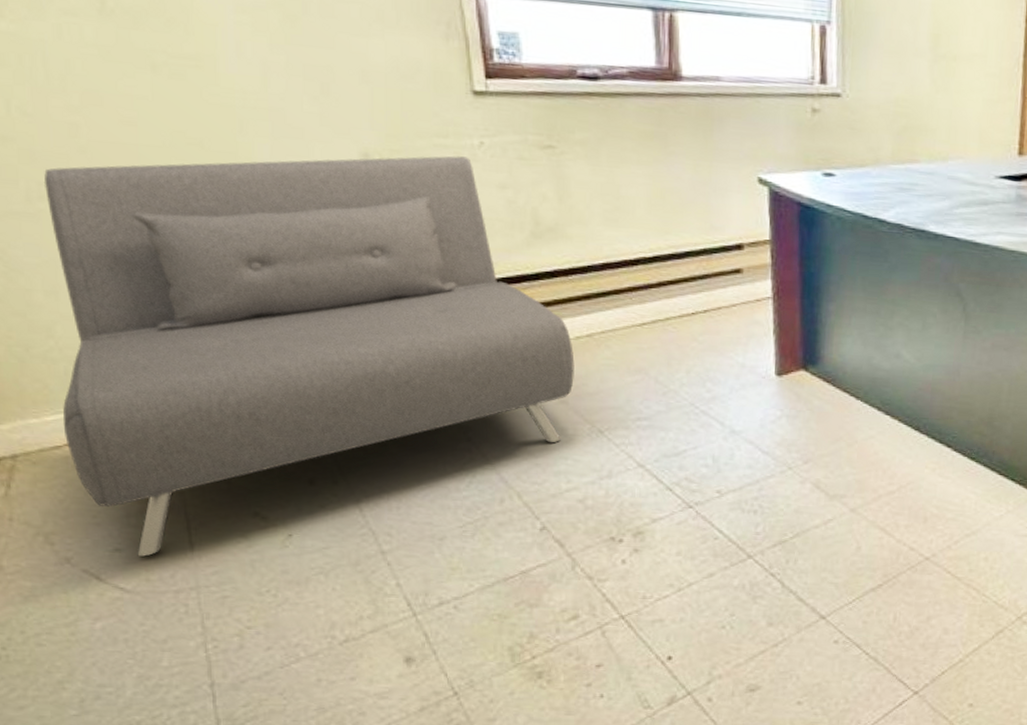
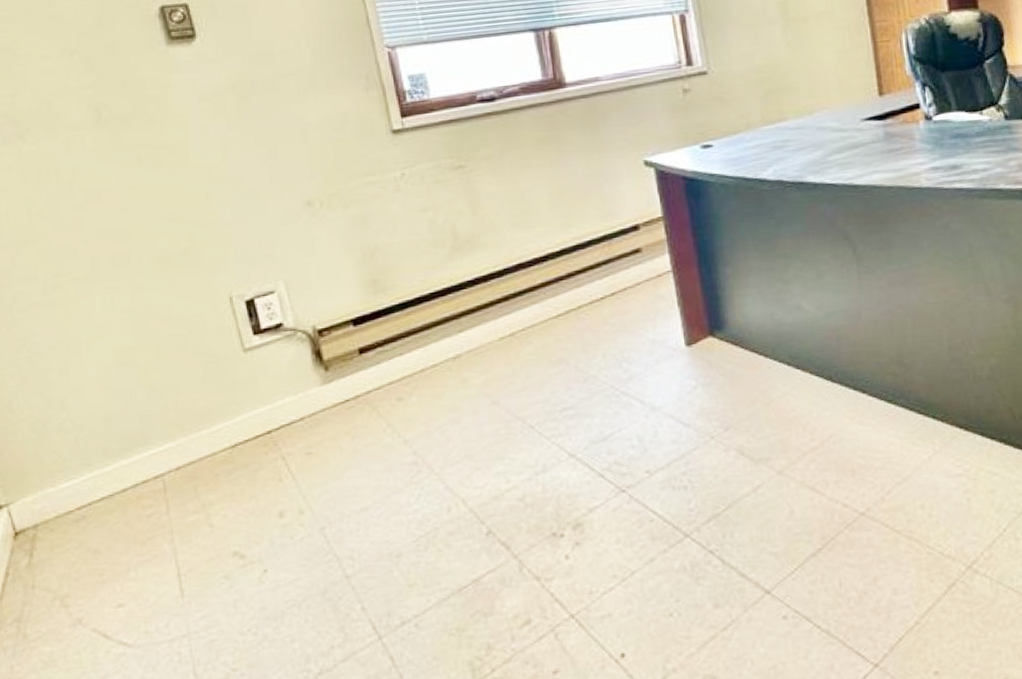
sofa: present [43,156,575,557] -> none [57,189,503,609]

